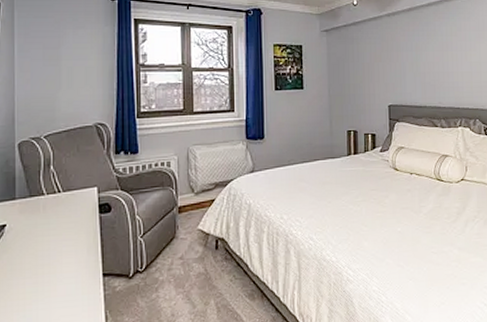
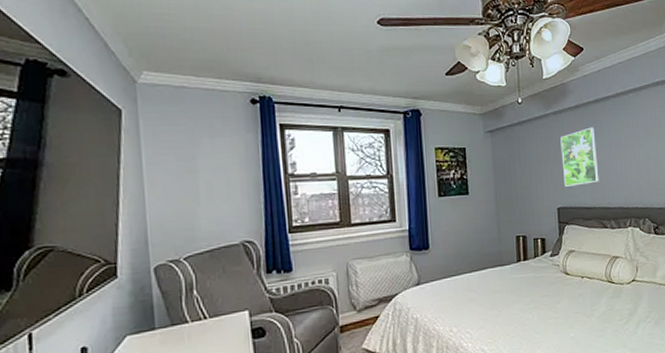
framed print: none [393,29,431,85] -> present [560,127,599,187]

